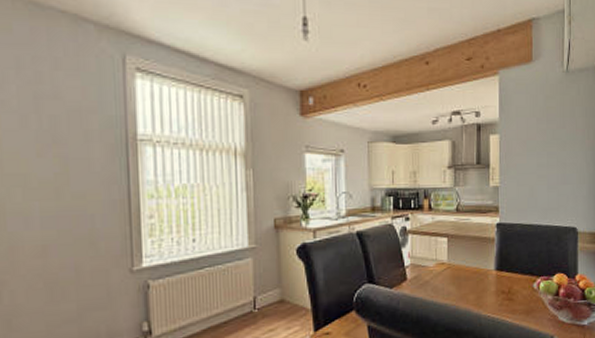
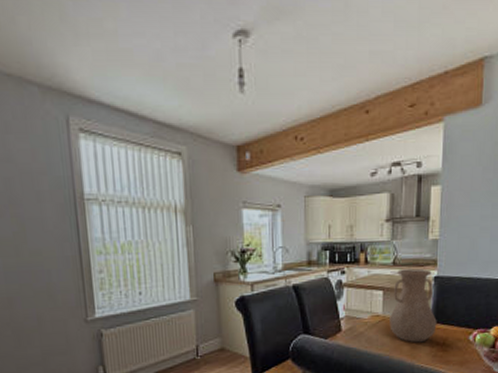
vase: none [455,215,501,292] -> present [389,268,437,343]

